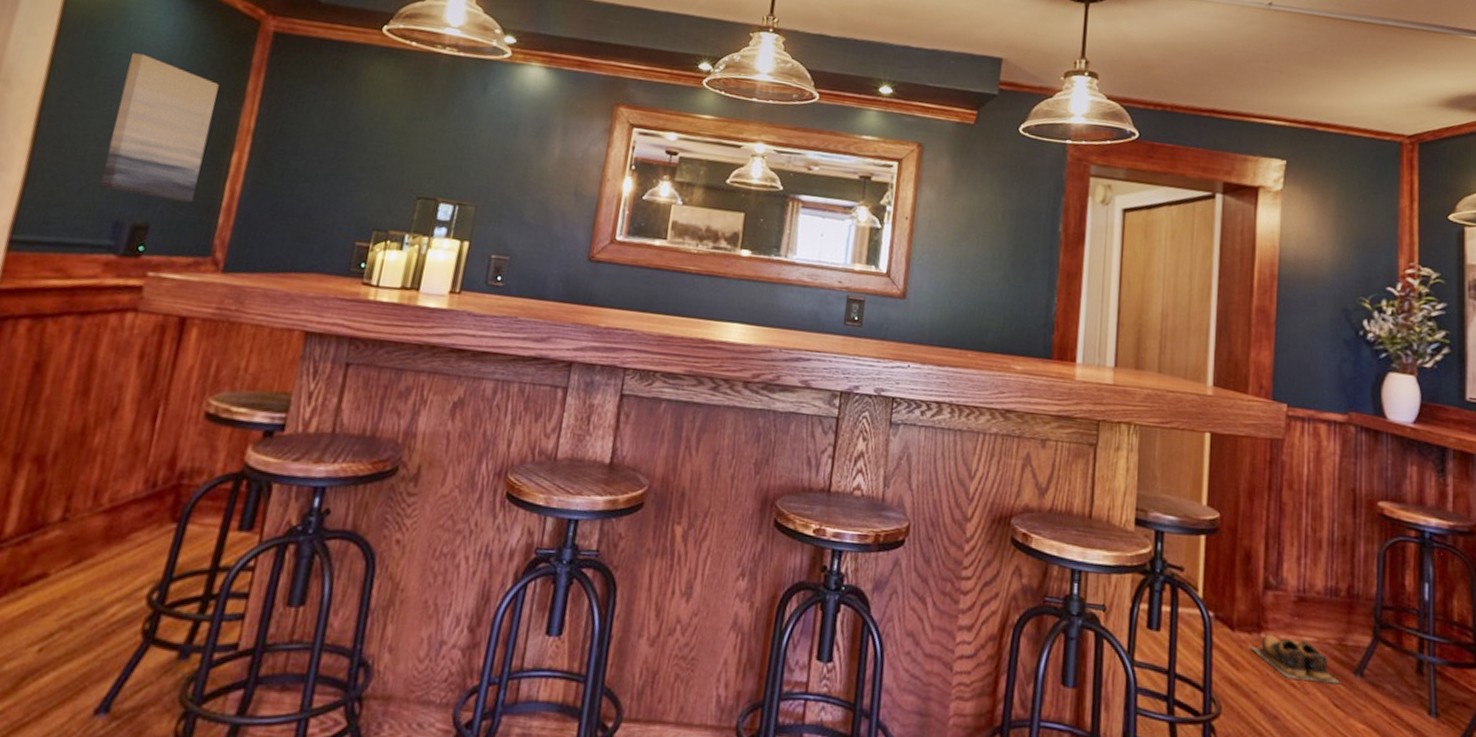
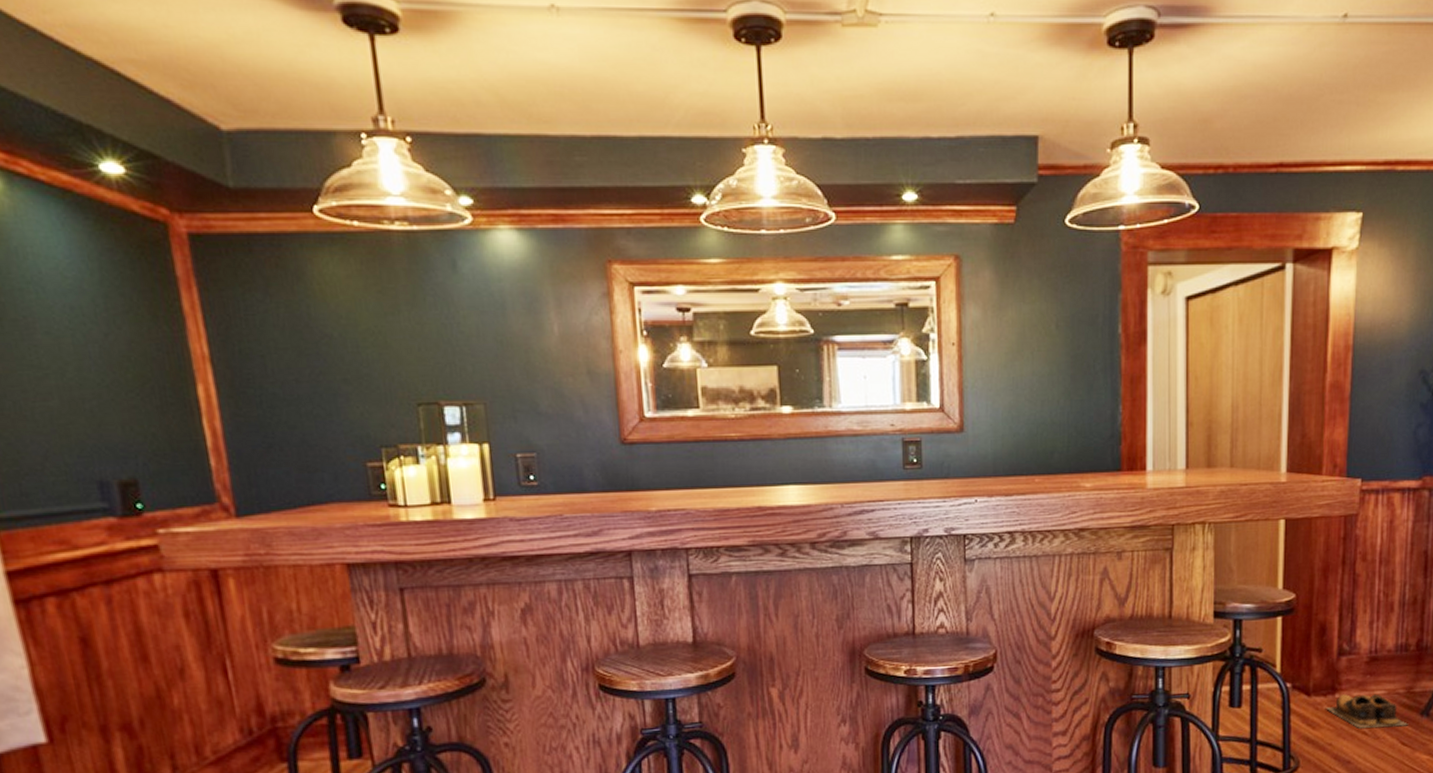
wall art: present [100,53,219,202] -> none [34,285,175,449]

